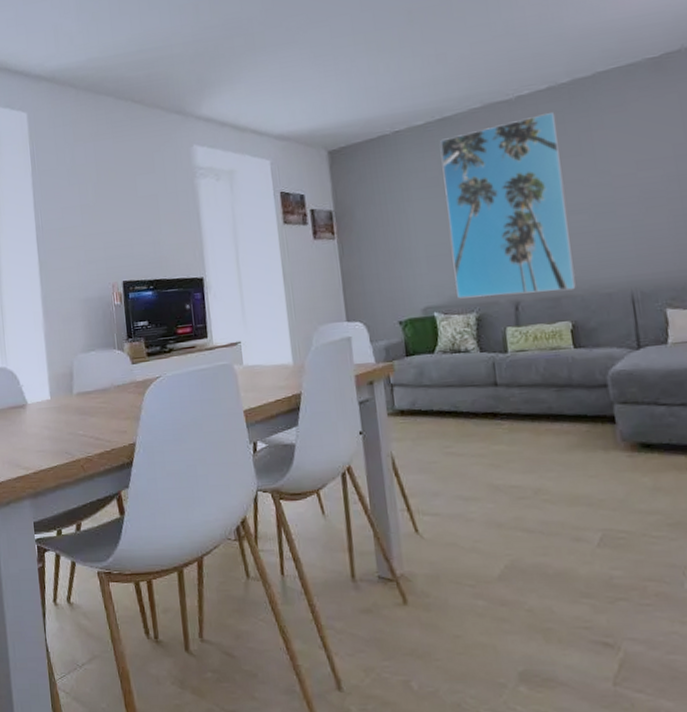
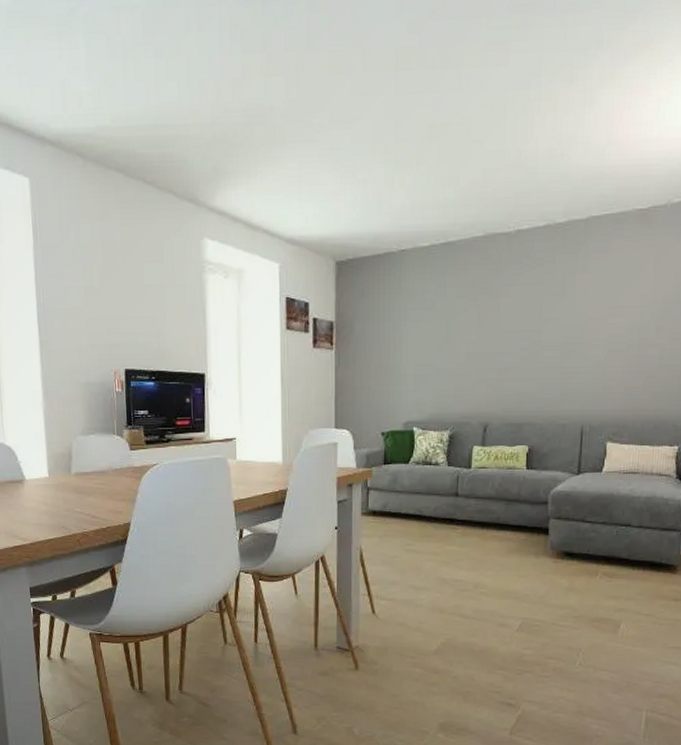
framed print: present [440,112,576,299] -> none [436,251,548,418]

